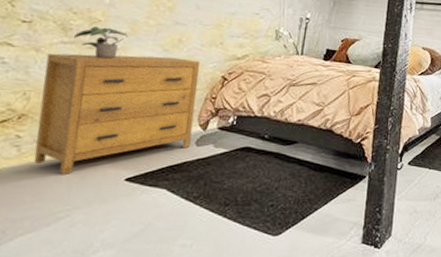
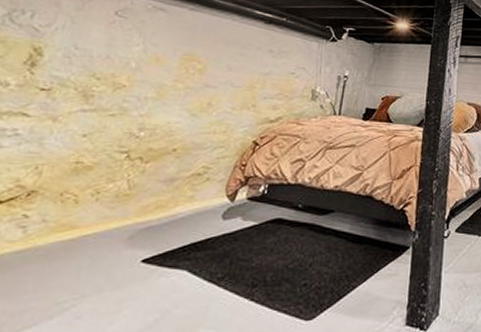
dresser: present [34,53,200,174] -> none [40,122,230,257]
potted plant: present [74,26,128,59] -> none [95,92,153,126]

